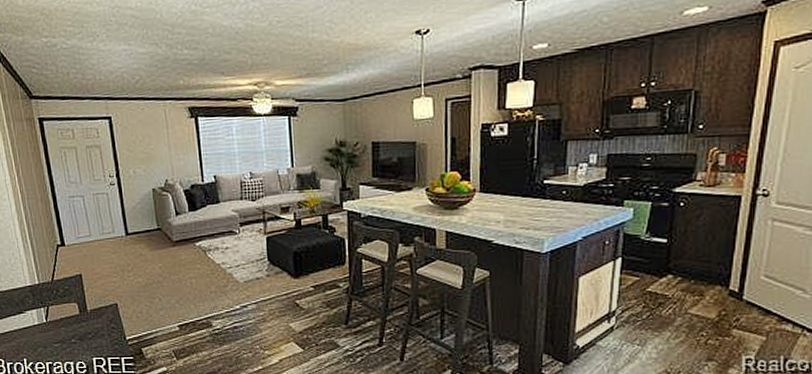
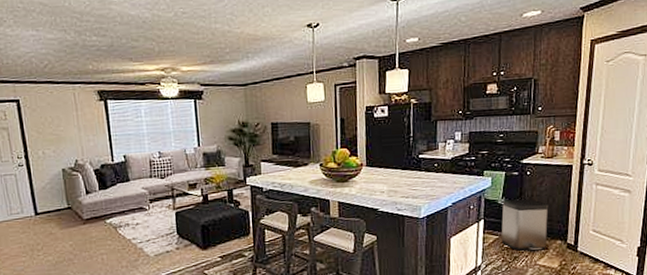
pedal bin: none [642,234,707,297] -> present [501,198,549,251]

